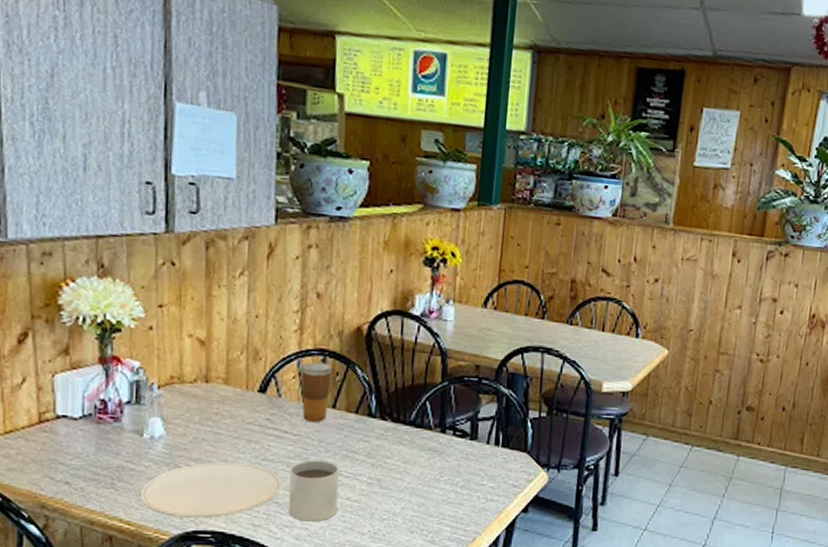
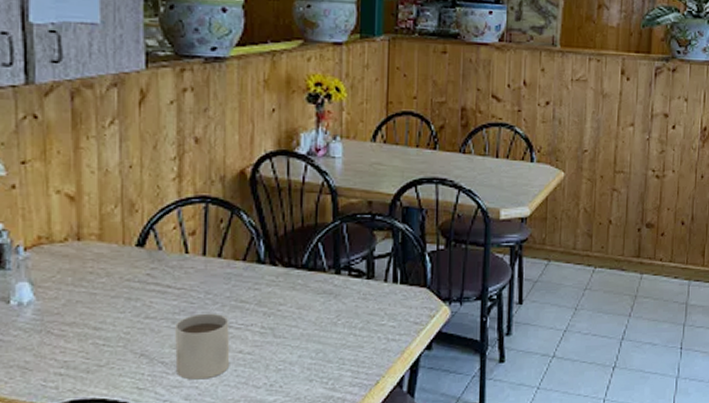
plate: present [141,461,282,518] -> none [10,322,167,387]
beverage cup: present [300,361,331,423] -> none [182,210,215,274]

